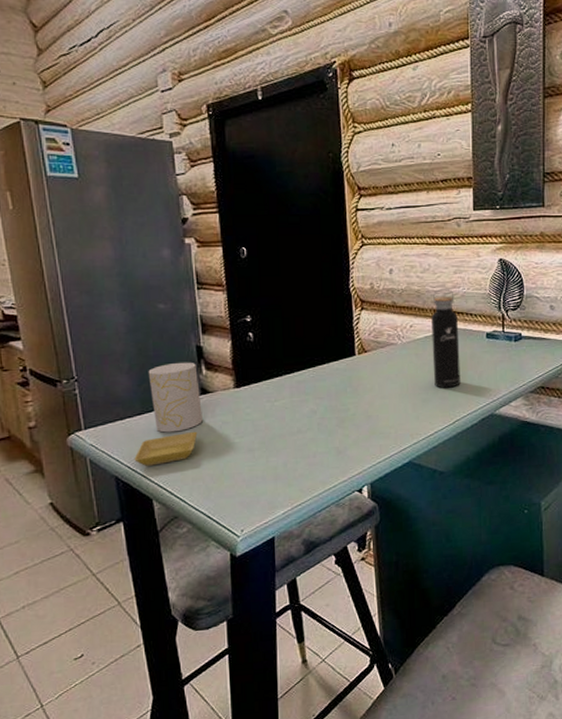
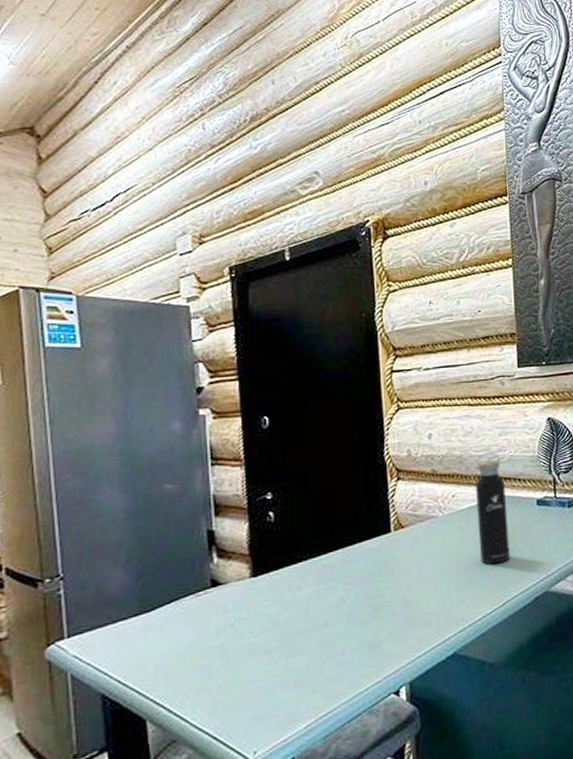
saucer: present [134,431,198,466] -> none [126,632,205,679]
cup: present [148,362,203,433] -> none [149,549,211,636]

